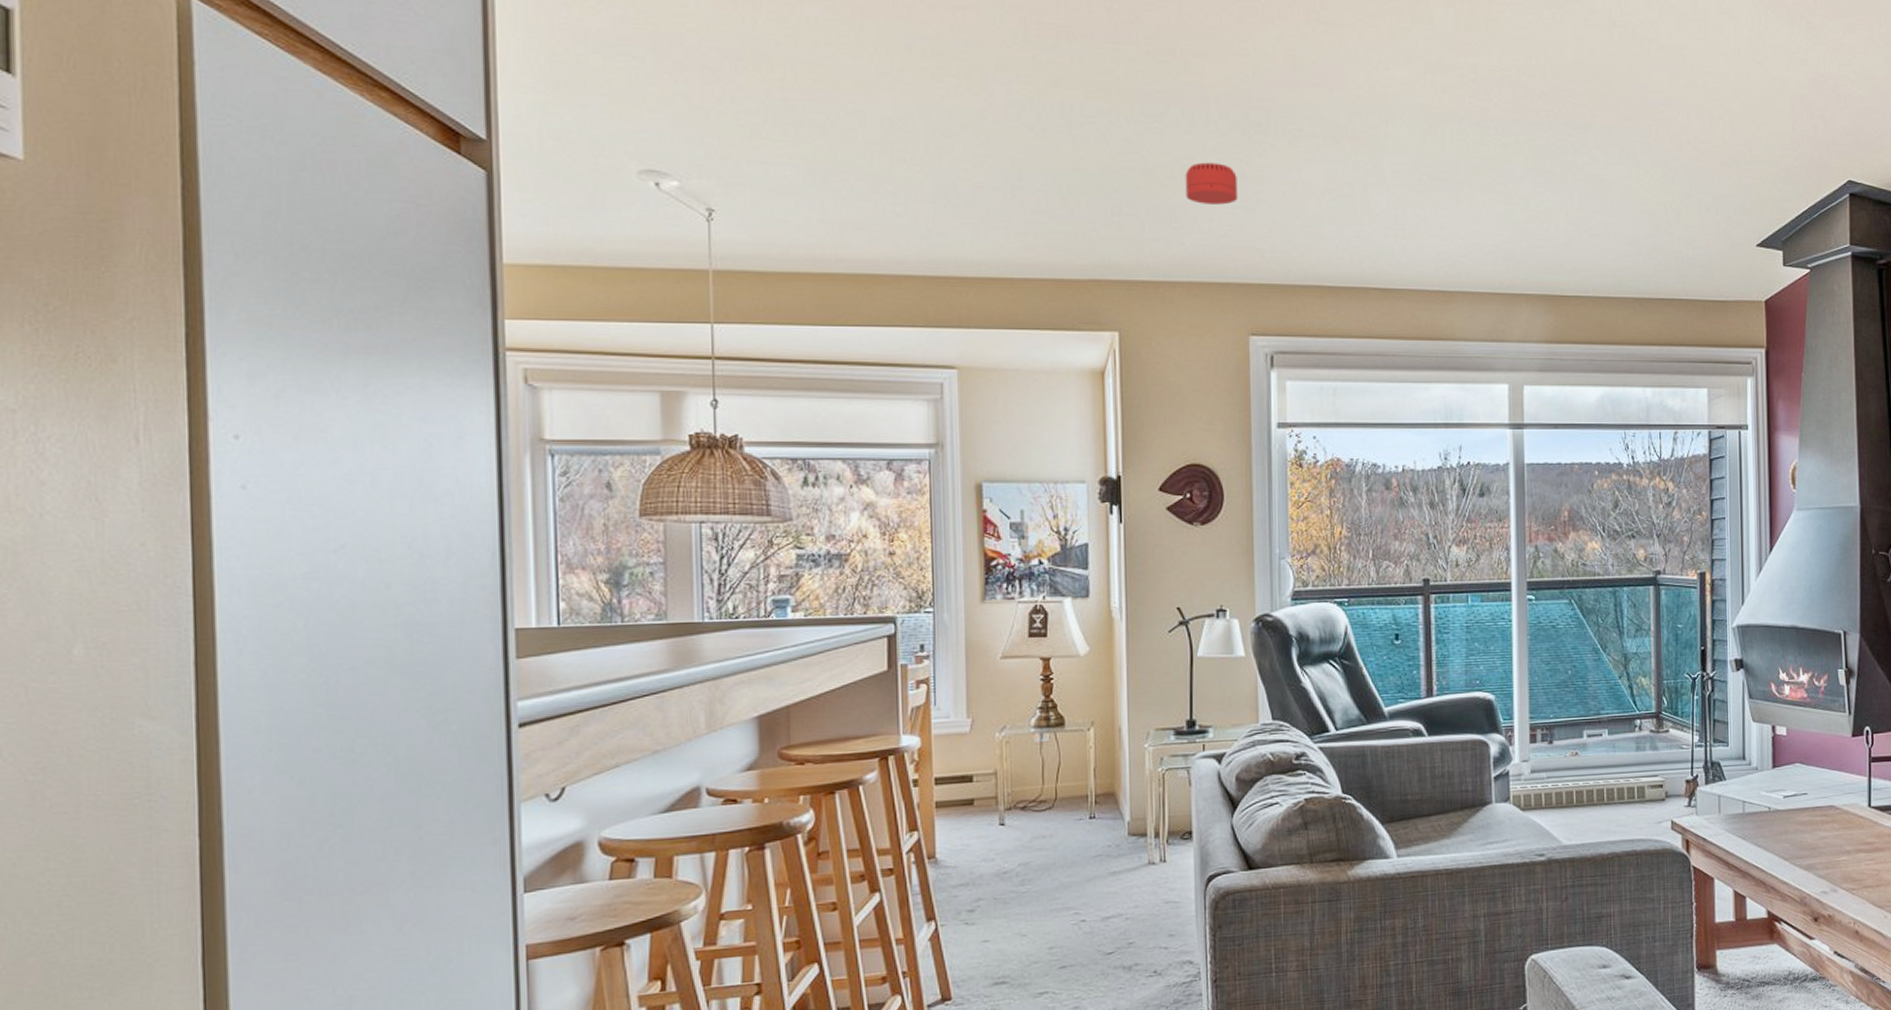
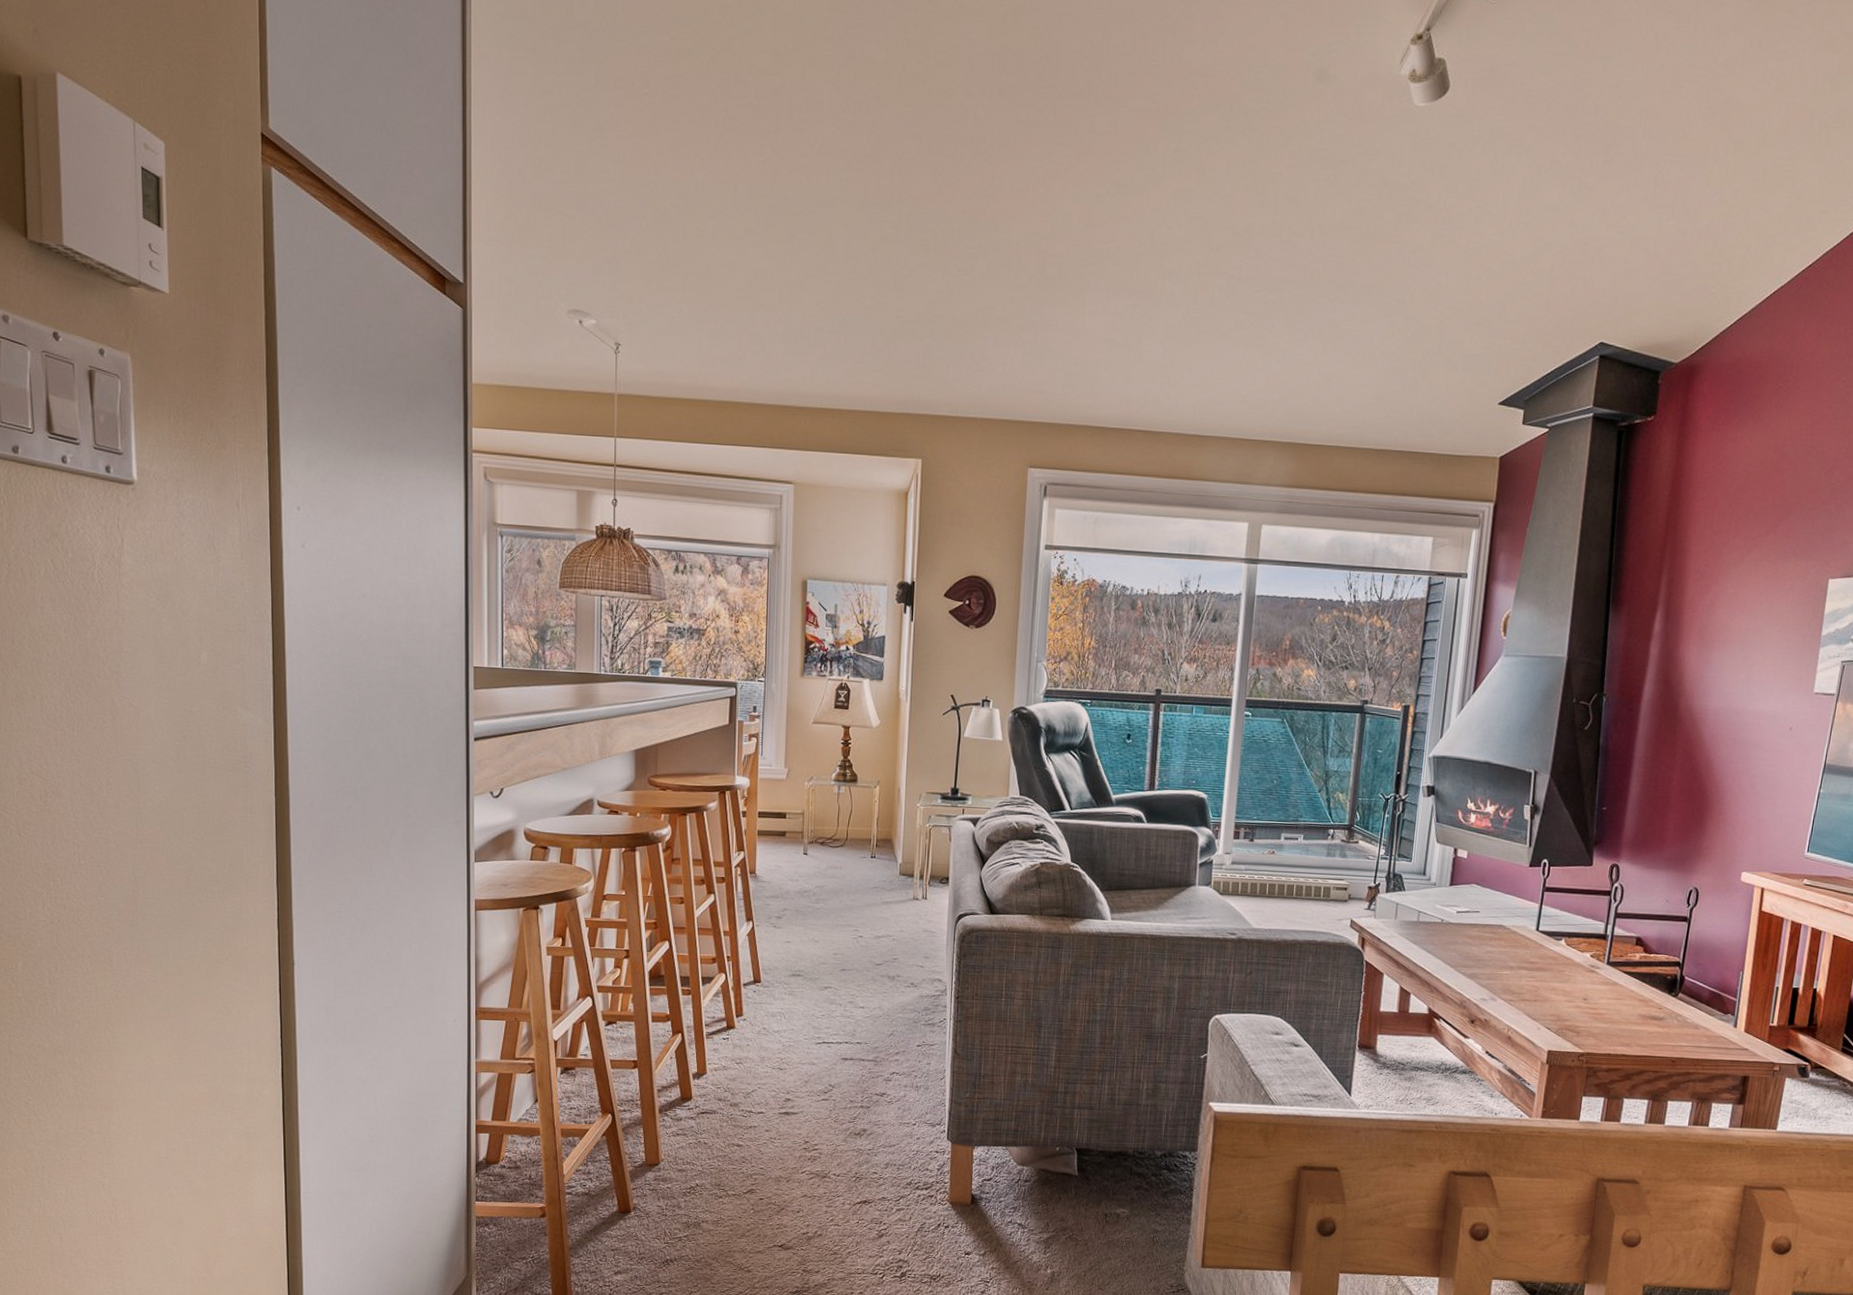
smoke detector: present [1185,162,1238,205] -> none [985,312,1030,351]

